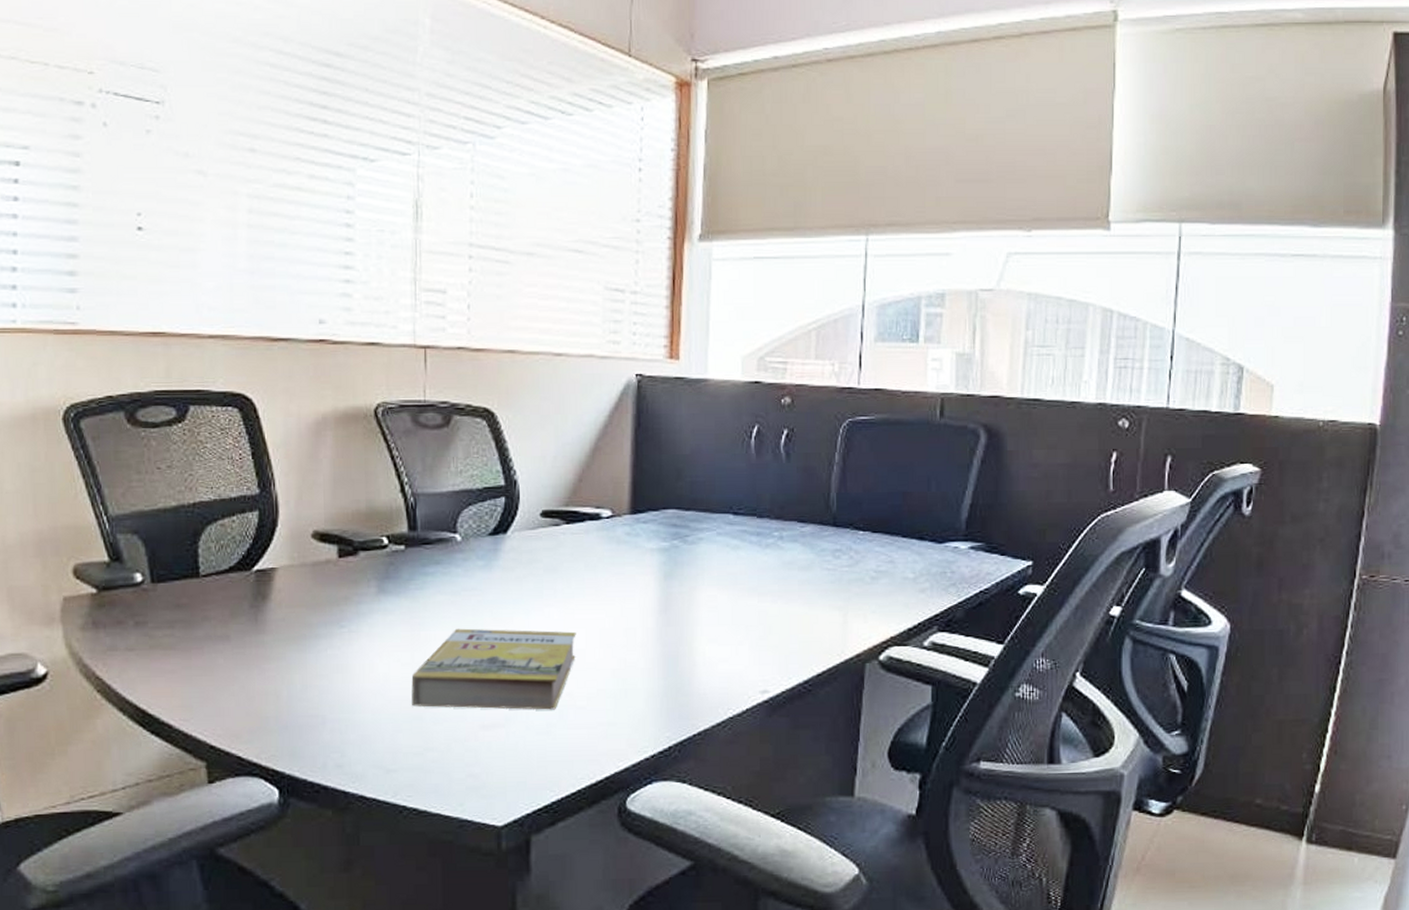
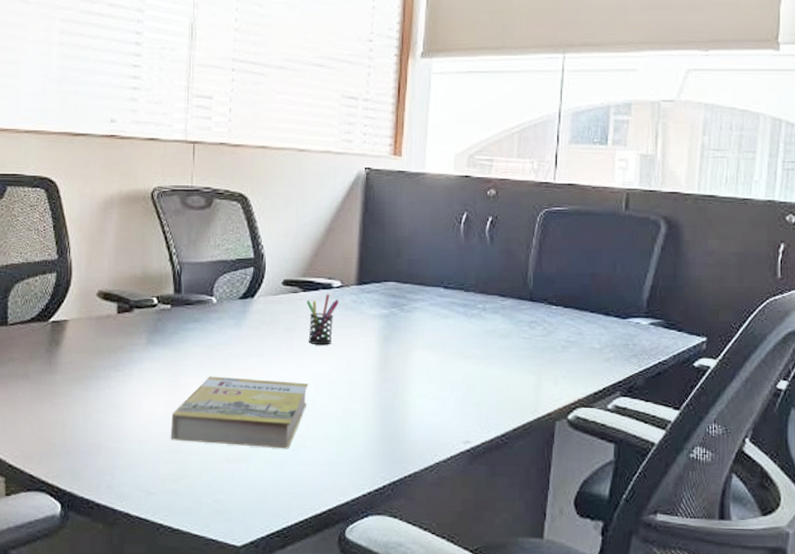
pen holder: none [571,525,609,587] -> present [306,294,339,345]

